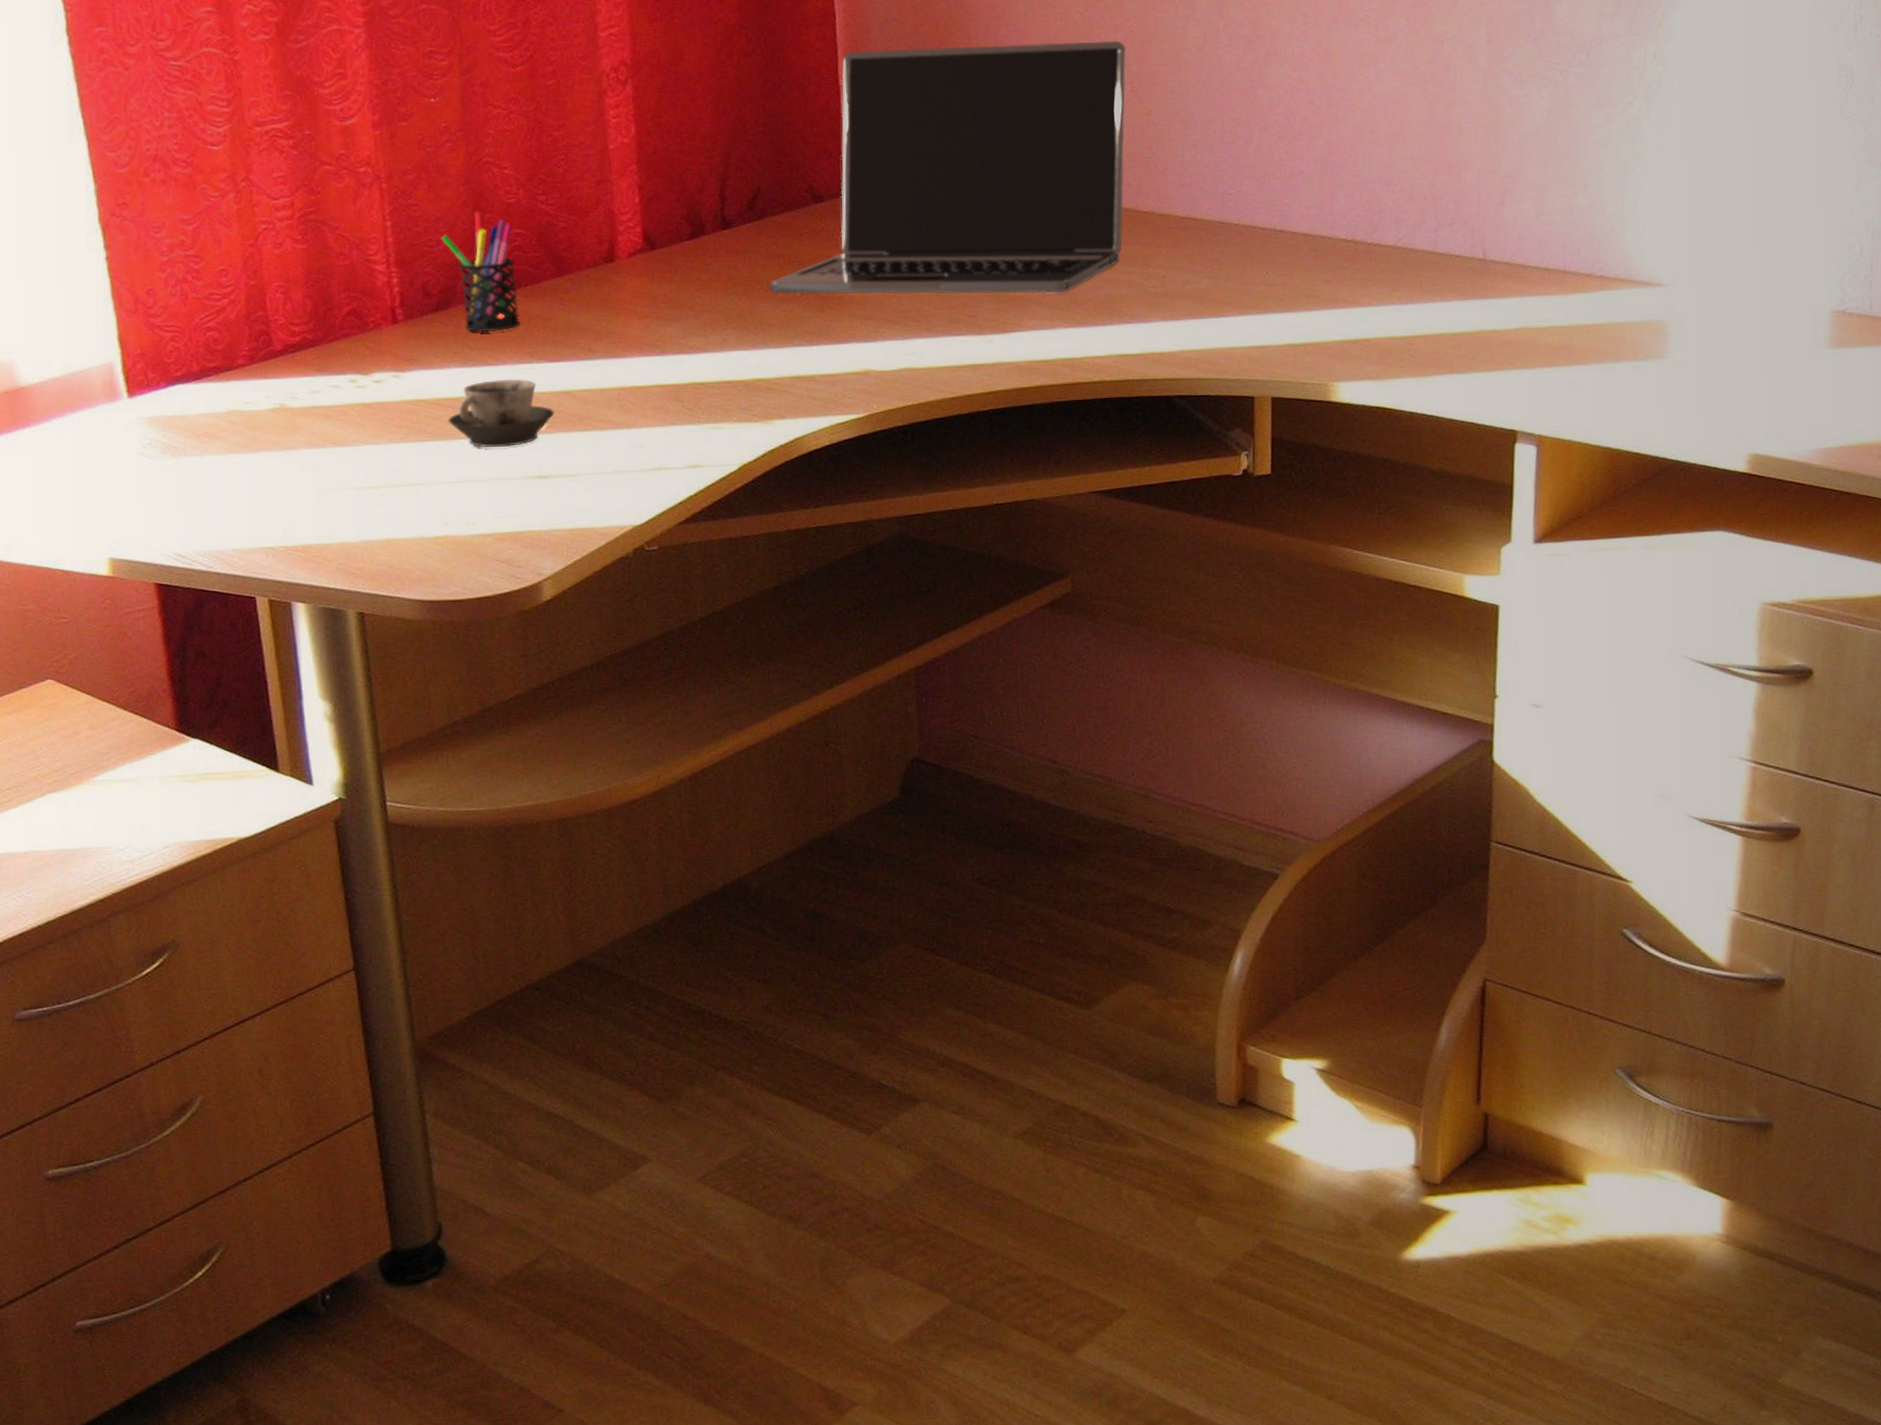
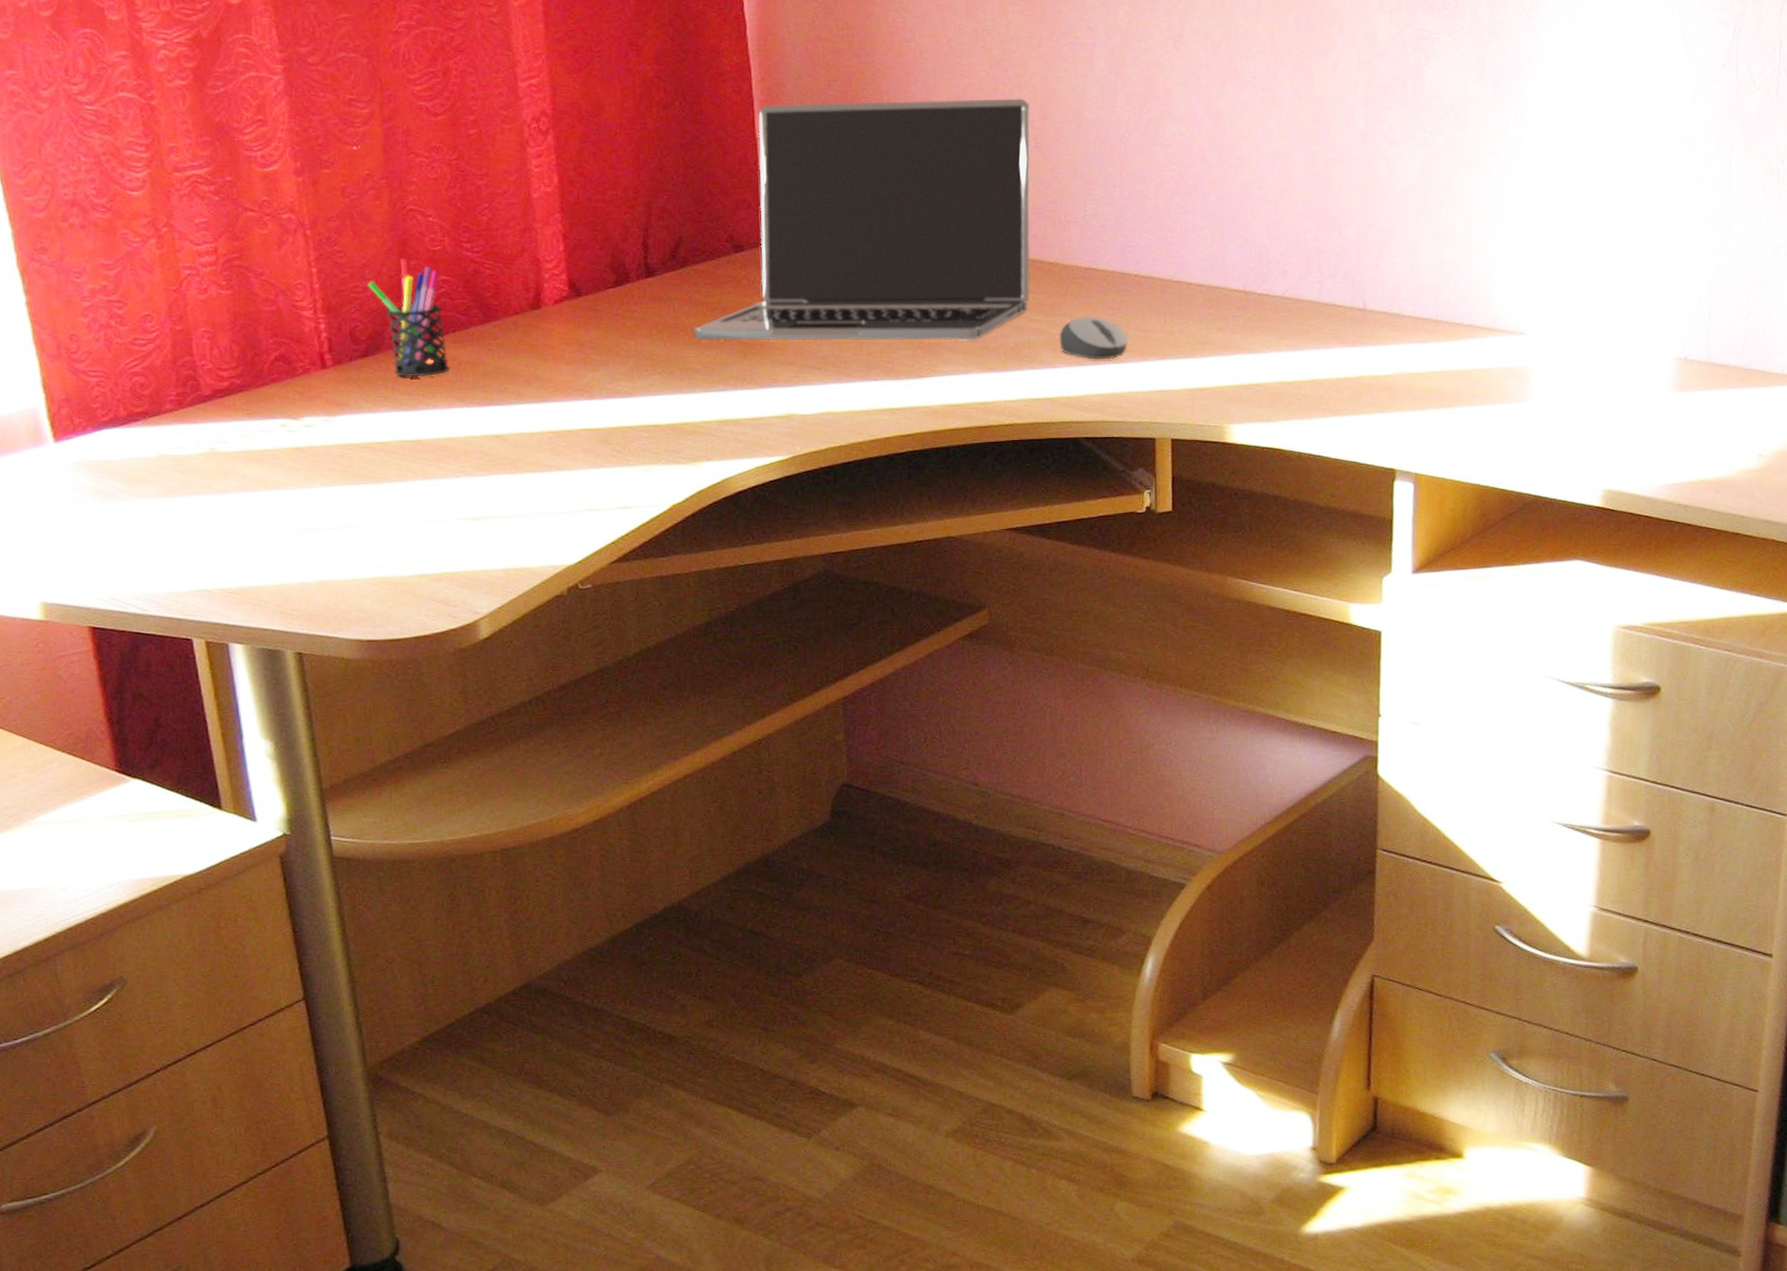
cup: present [448,379,555,448] -> none [380,423,486,491]
computer mouse: none [1153,268,1228,314] -> present [1059,316,1130,360]

